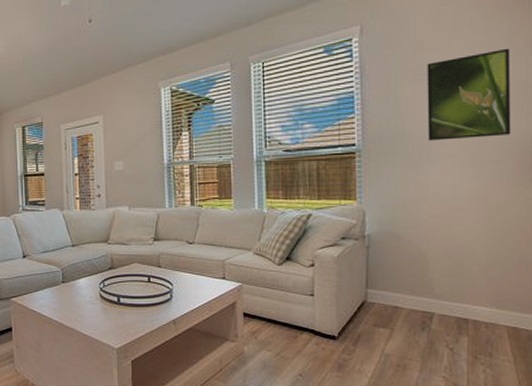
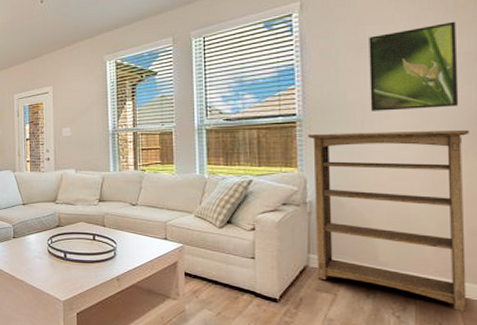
bookshelf: none [366,159,521,341] -> present [307,130,470,313]

